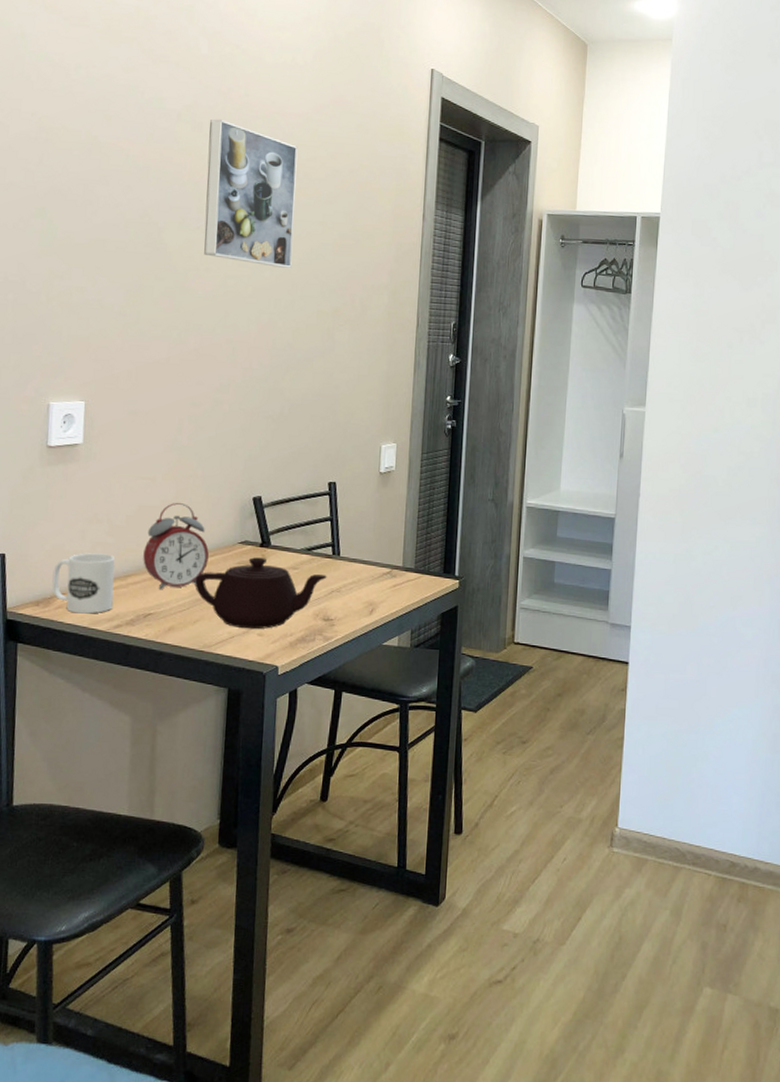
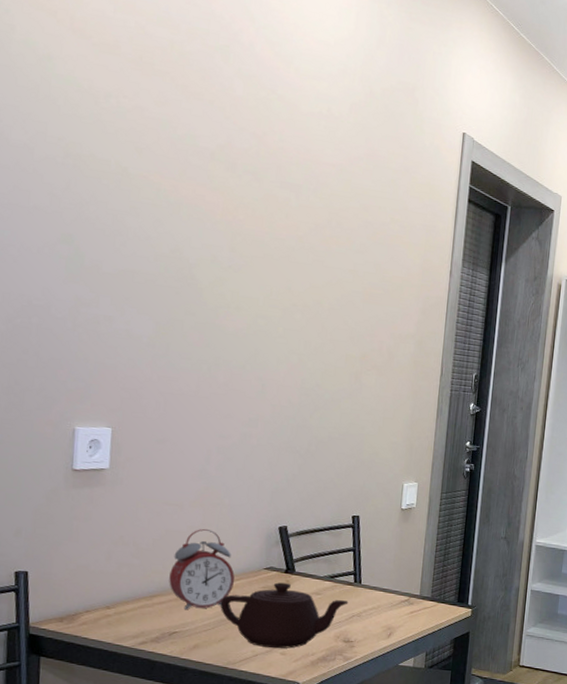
mug: present [52,553,116,614] -> none [76,573,141,631]
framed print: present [204,119,298,268] -> none [235,161,331,312]

